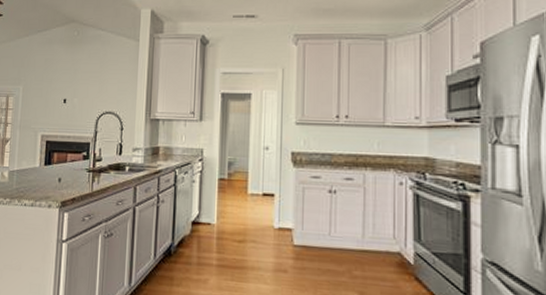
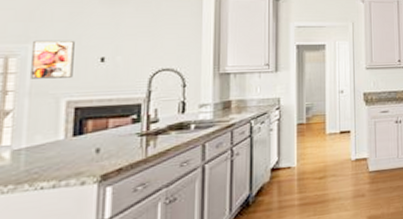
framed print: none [20,83,48,115] -> present [29,40,75,79]

